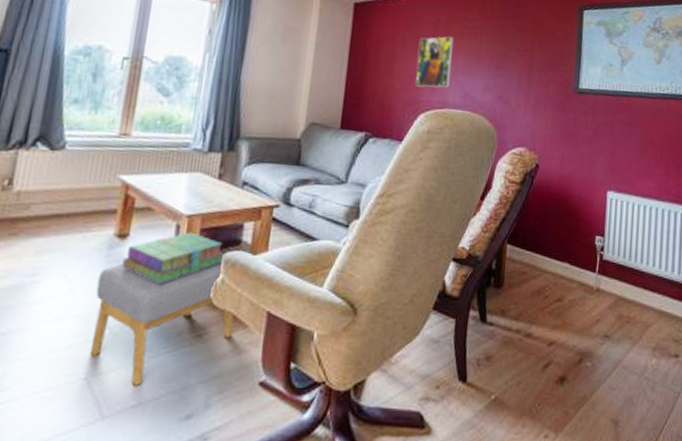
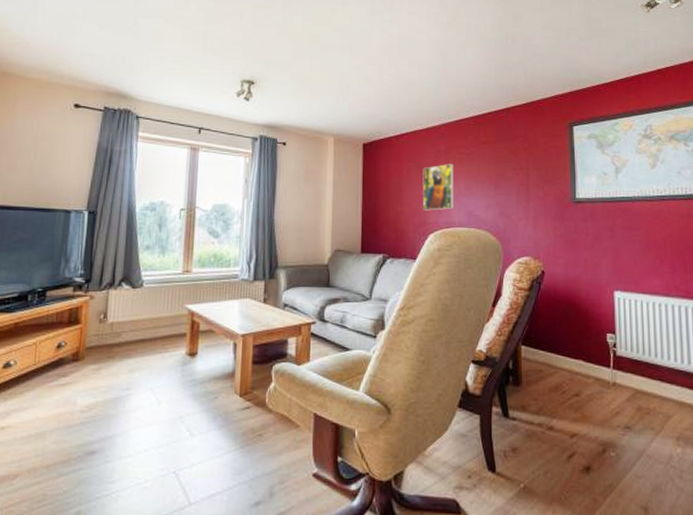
footstool: present [89,255,235,386] -> none [175,366,288,478]
stack of books: present [121,232,224,285] -> none [194,348,274,393]

